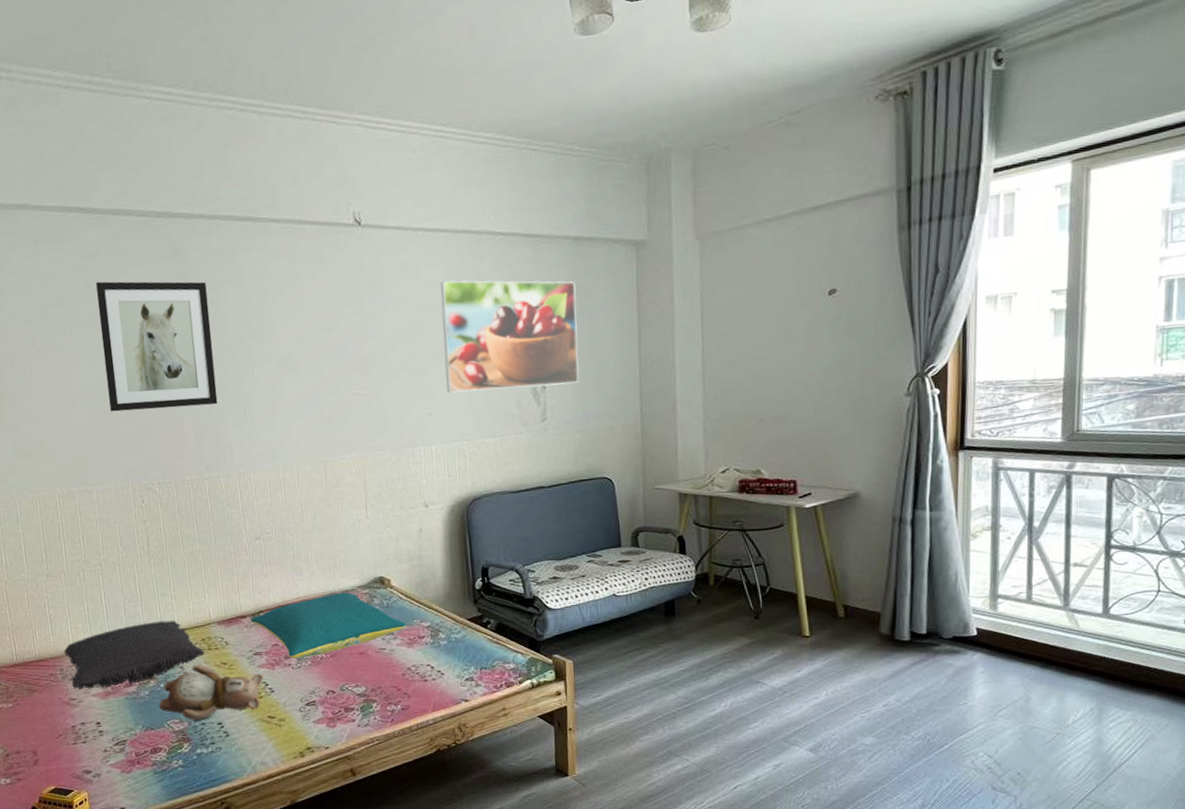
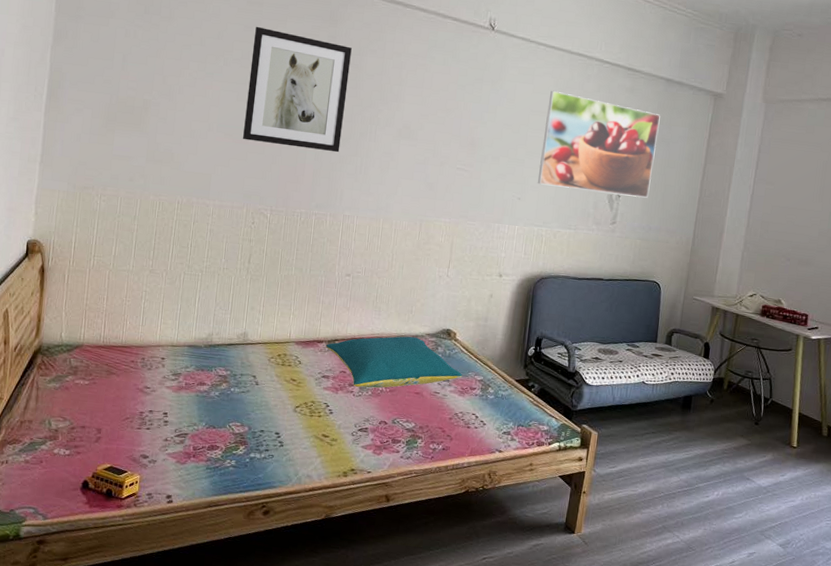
pillow: present [64,620,205,690] -> none [149,330,278,384]
teddy bear: present [158,664,264,720] -> none [225,376,326,427]

